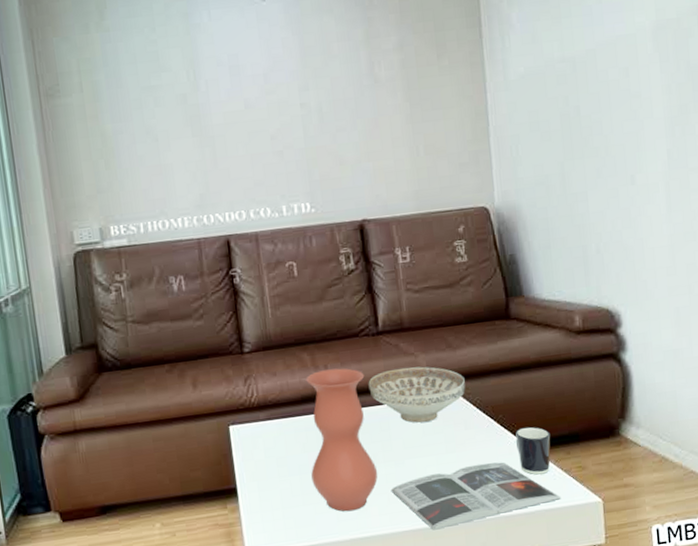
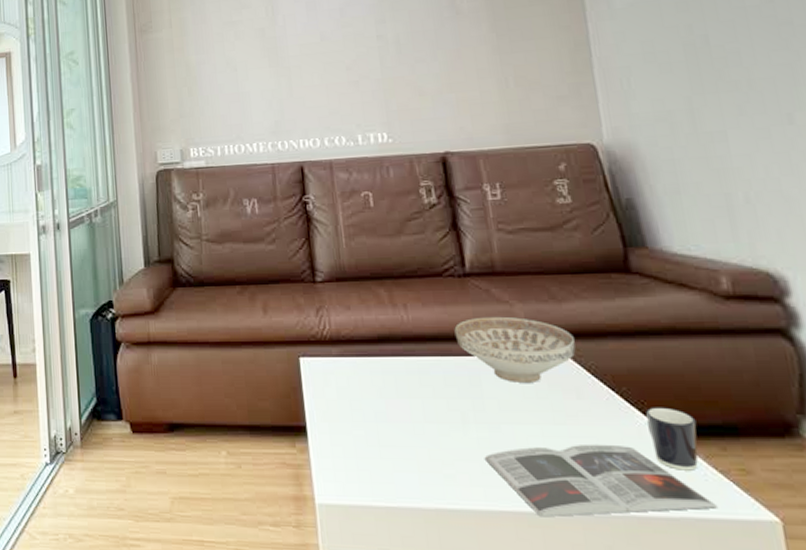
vase: present [305,368,378,512] -> none [382,309,469,475]

